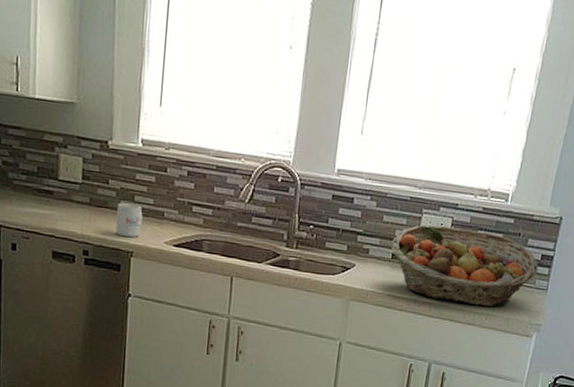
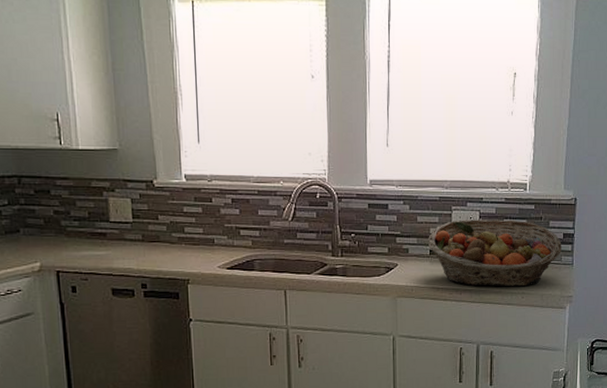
mug: present [116,202,143,237] -> none [169,235,195,266]

